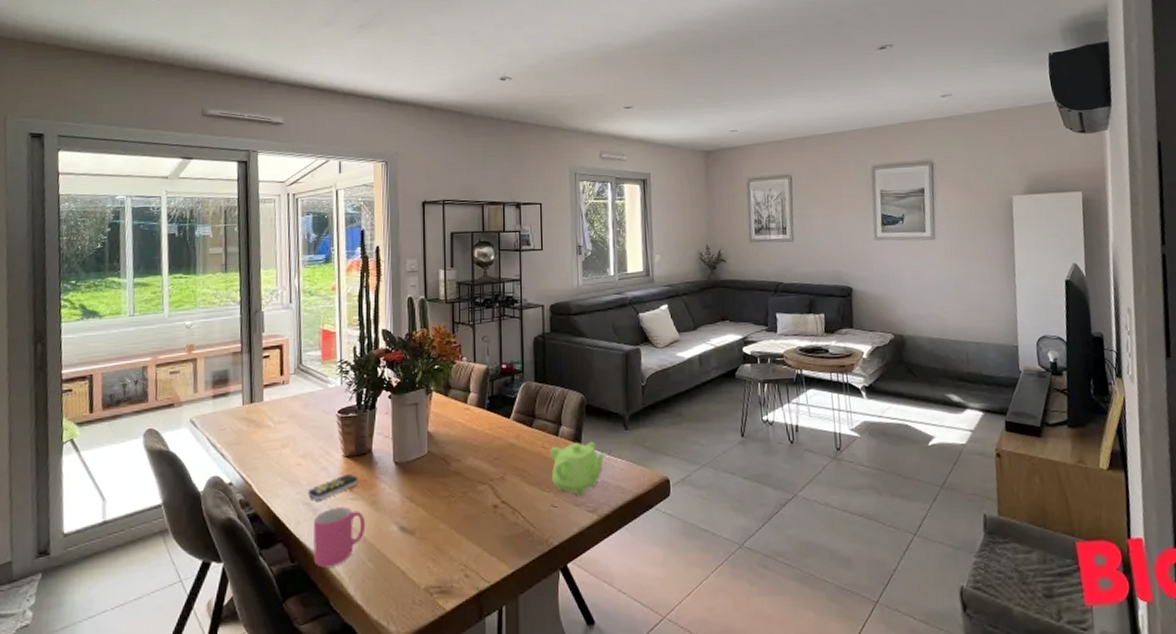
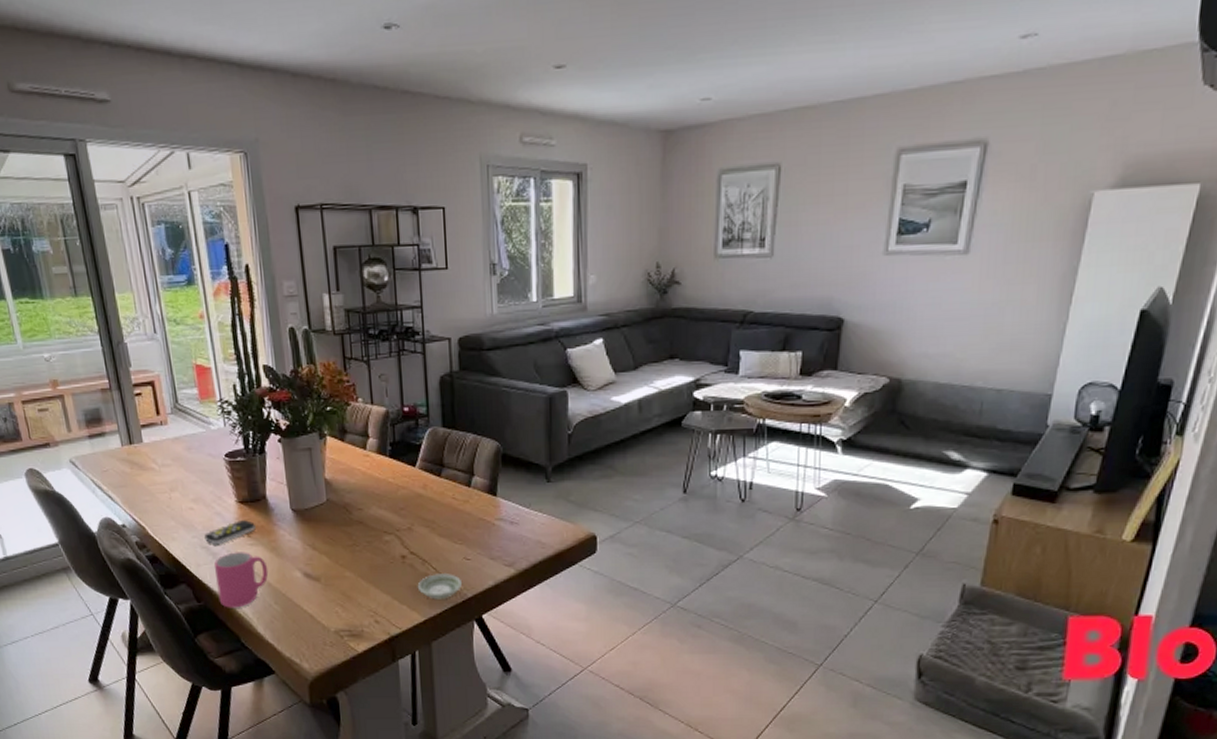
saucer: none [507,522,549,550] -> present [417,574,462,600]
teapot: present [550,442,607,496] -> none [462,493,526,550]

